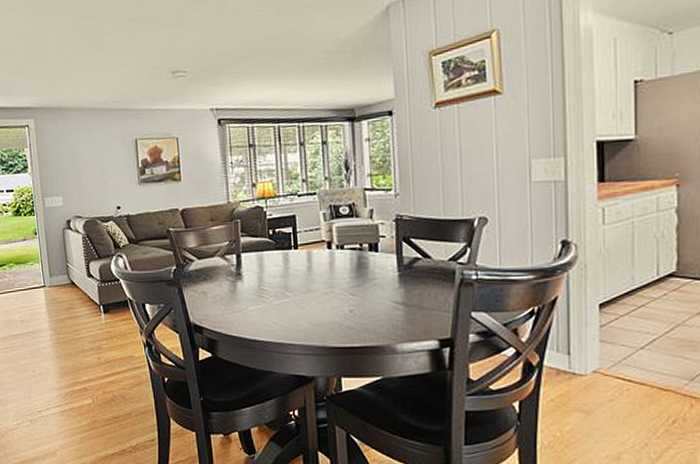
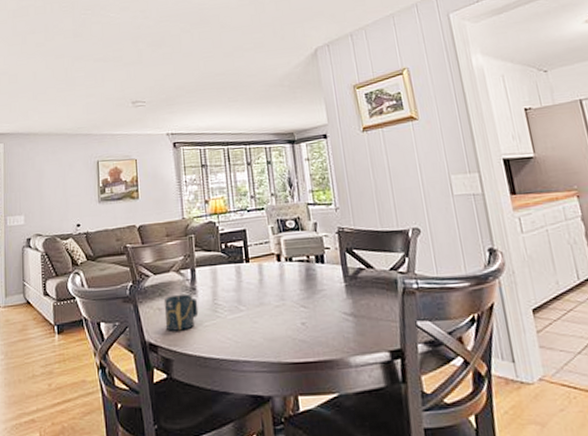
cup: none [208,279,244,314] -> present [163,294,199,331]

